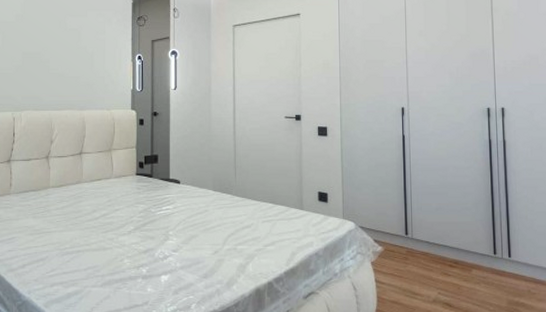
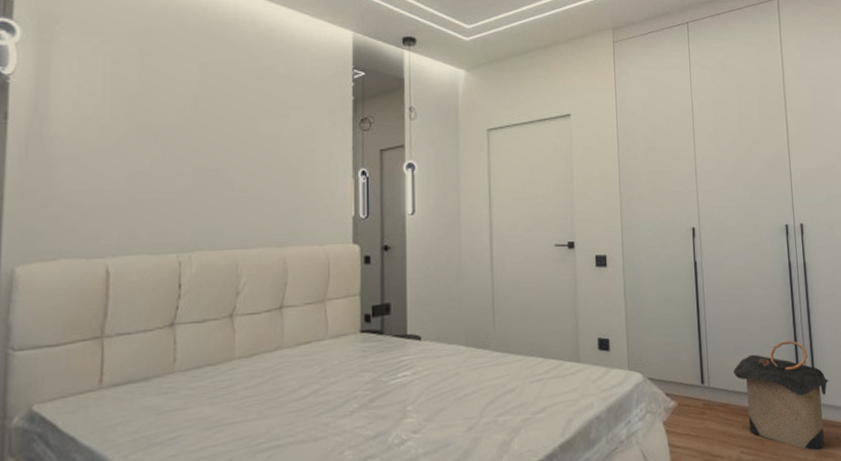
laundry hamper: none [435,206,523,299] -> present [733,341,829,451]

